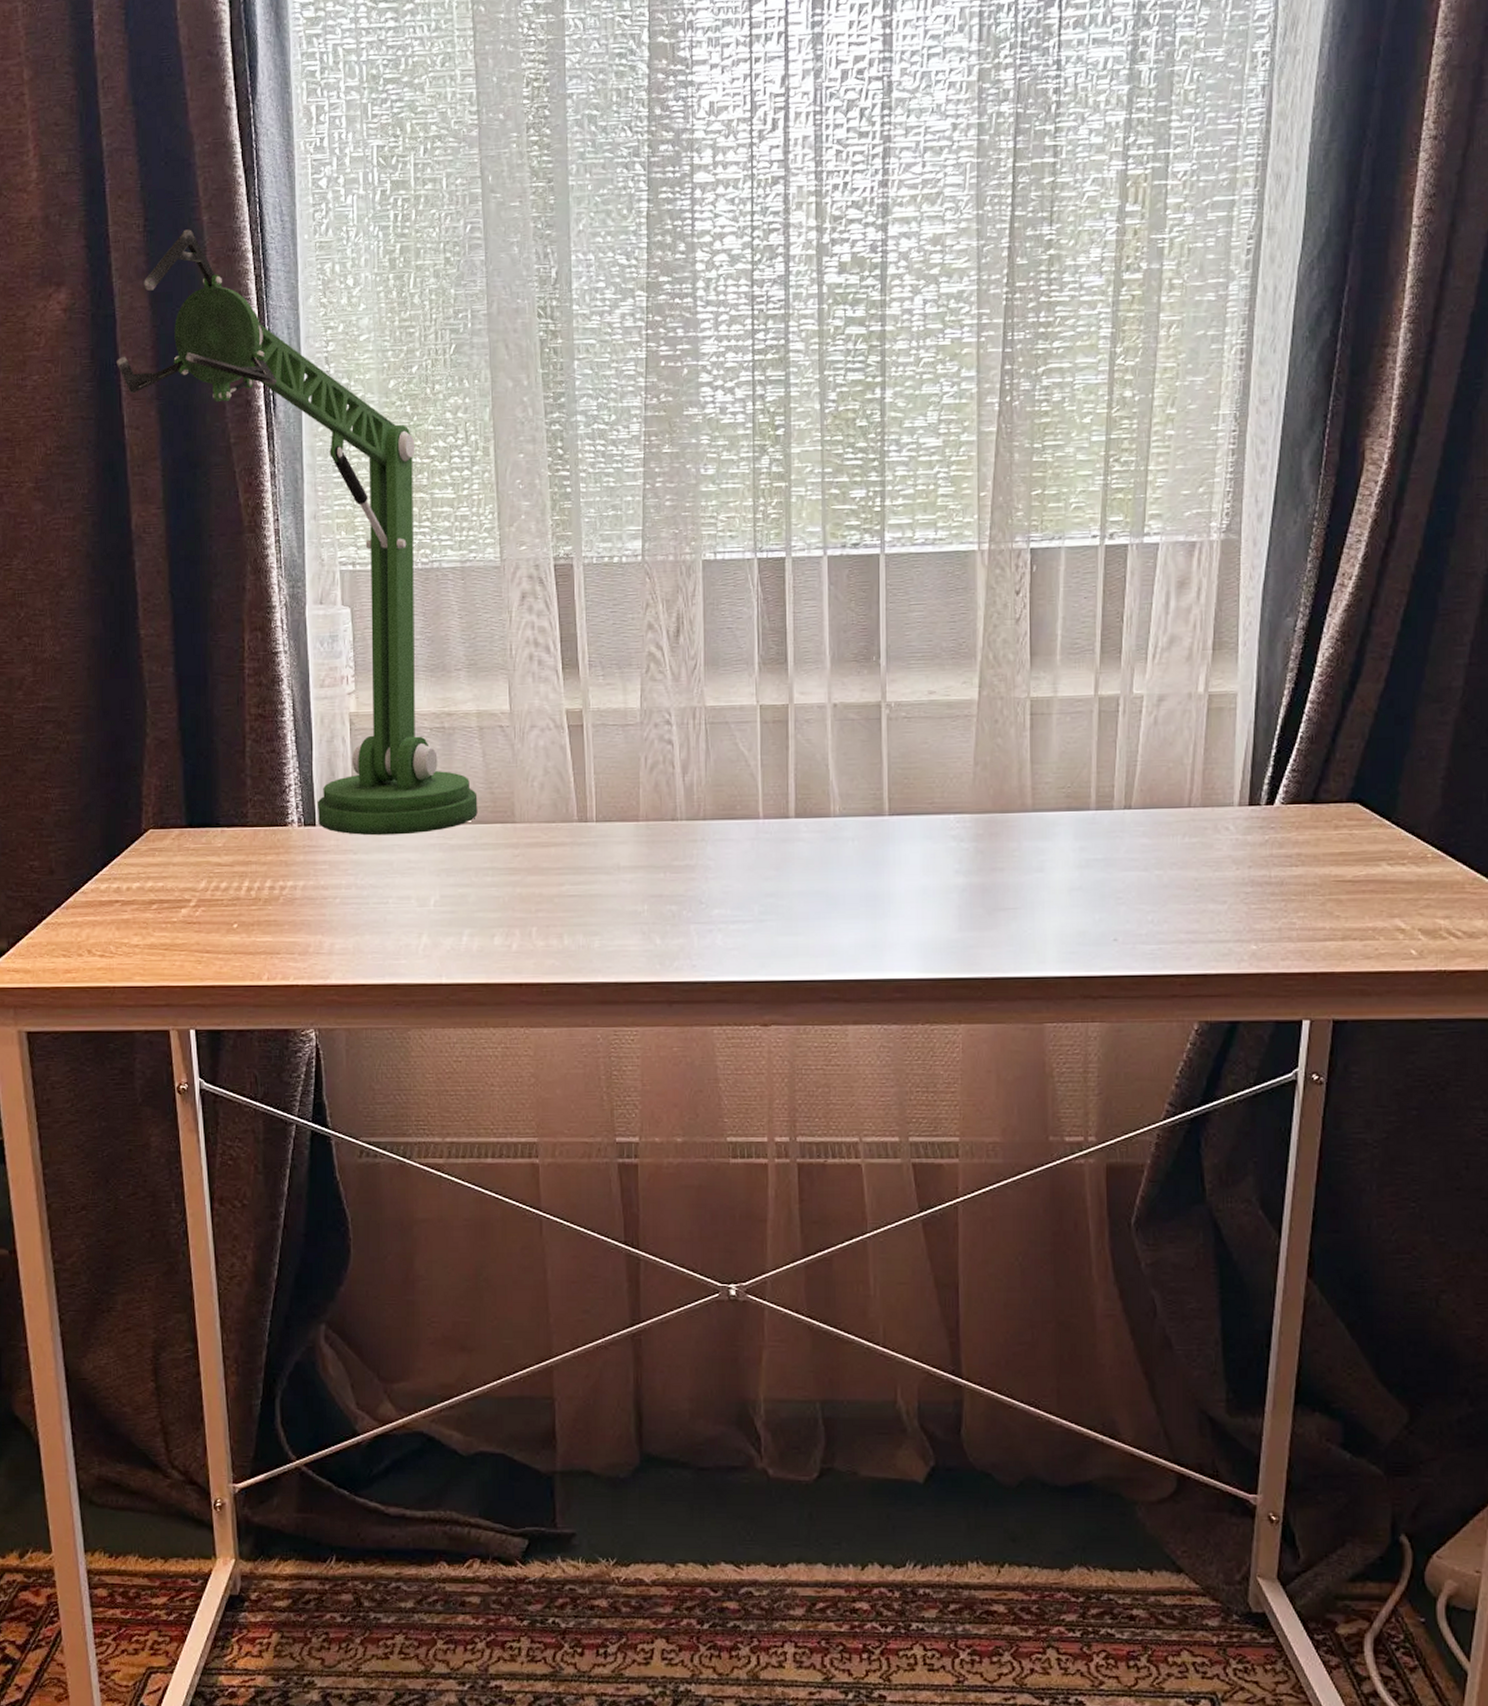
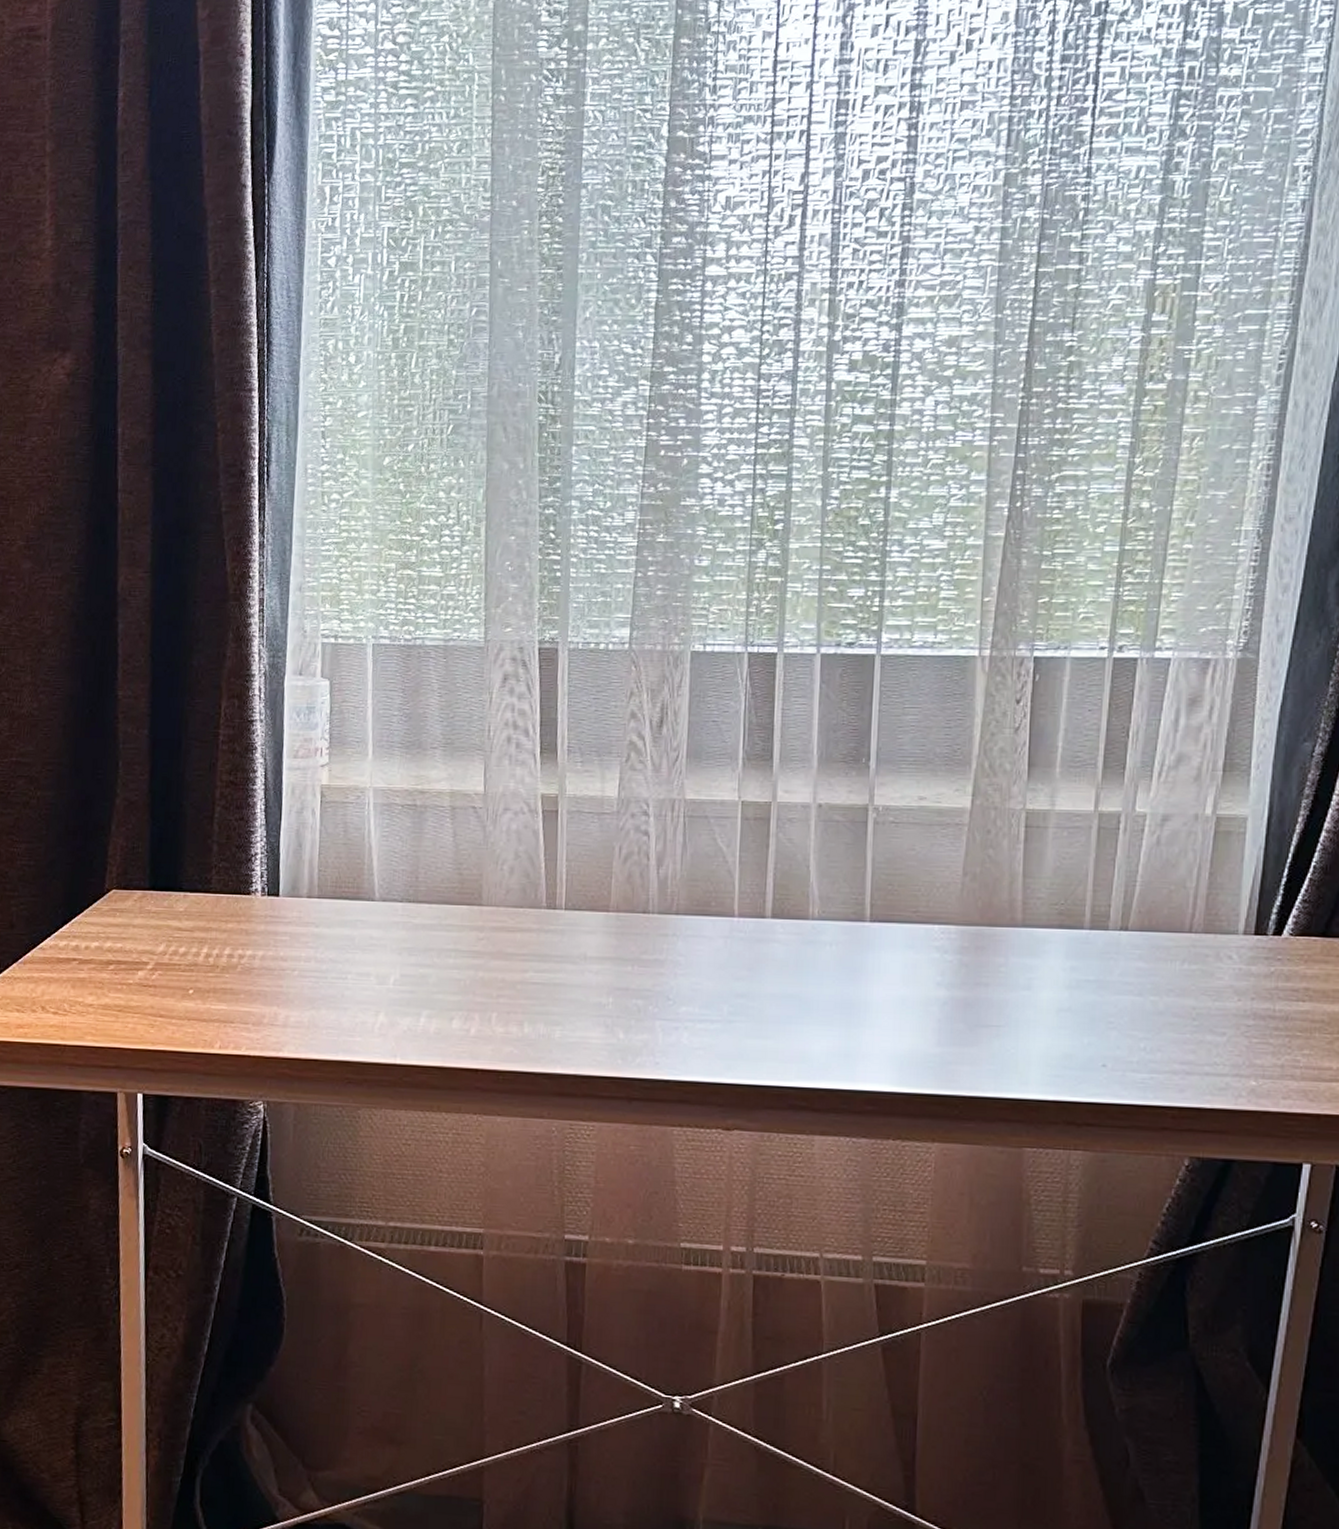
desk lamp: present [115,229,478,836] -> none [114,301,445,911]

